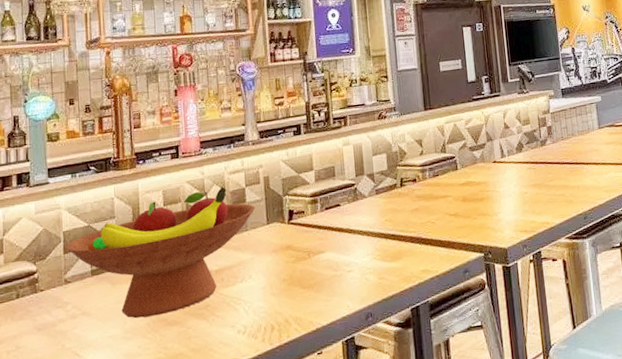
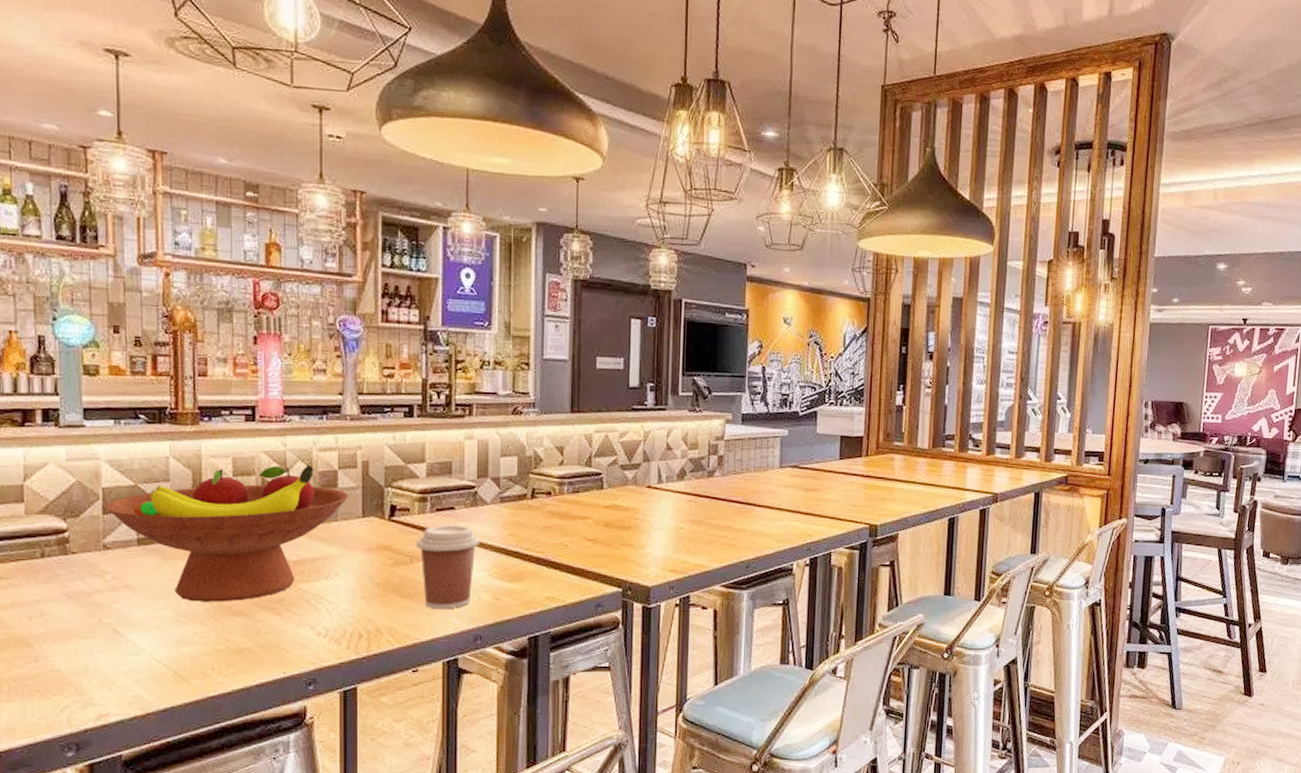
coffee cup: none [311,218,363,295] -> present [416,525,479,610]

